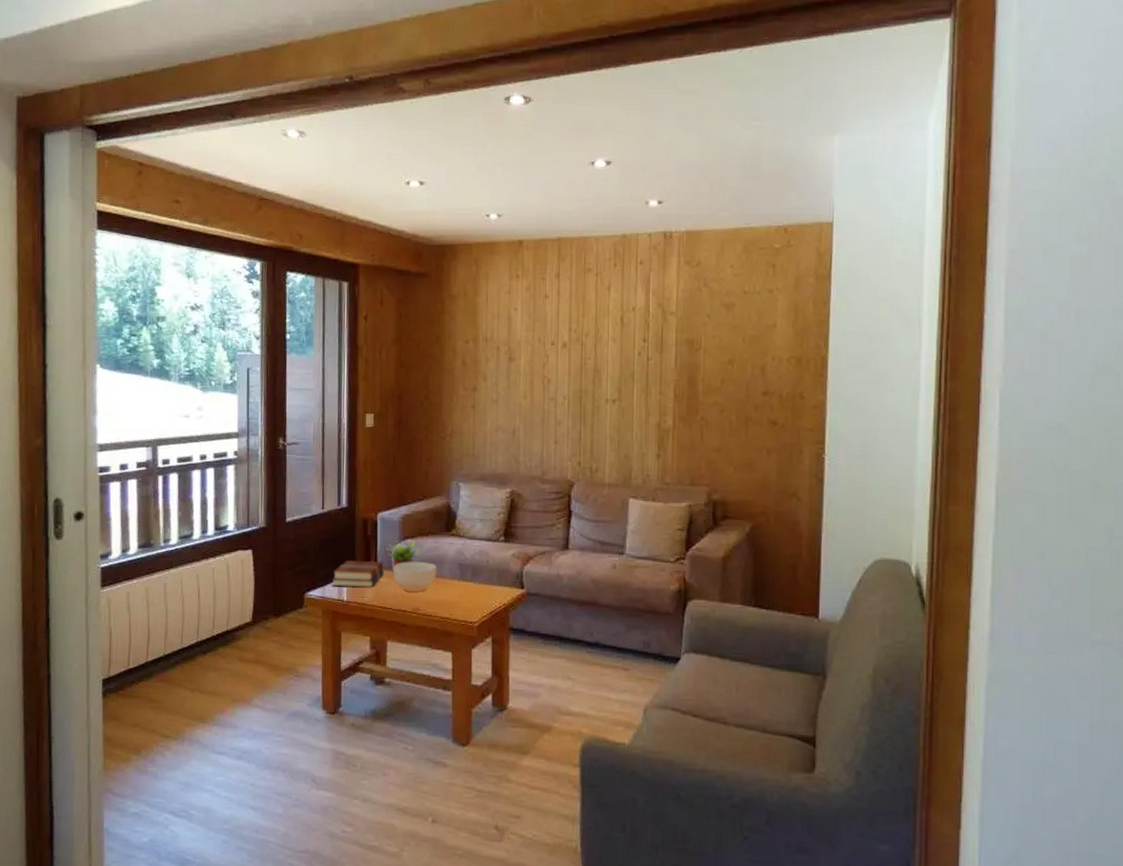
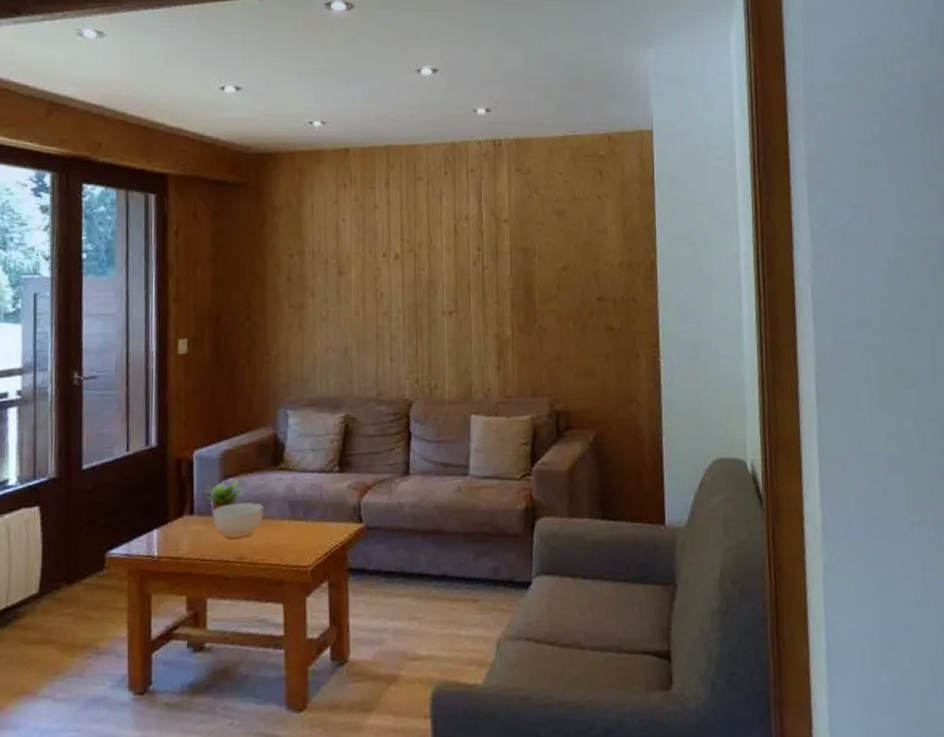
books: present [331,561,384,588] -> none [139,507,202,541]

